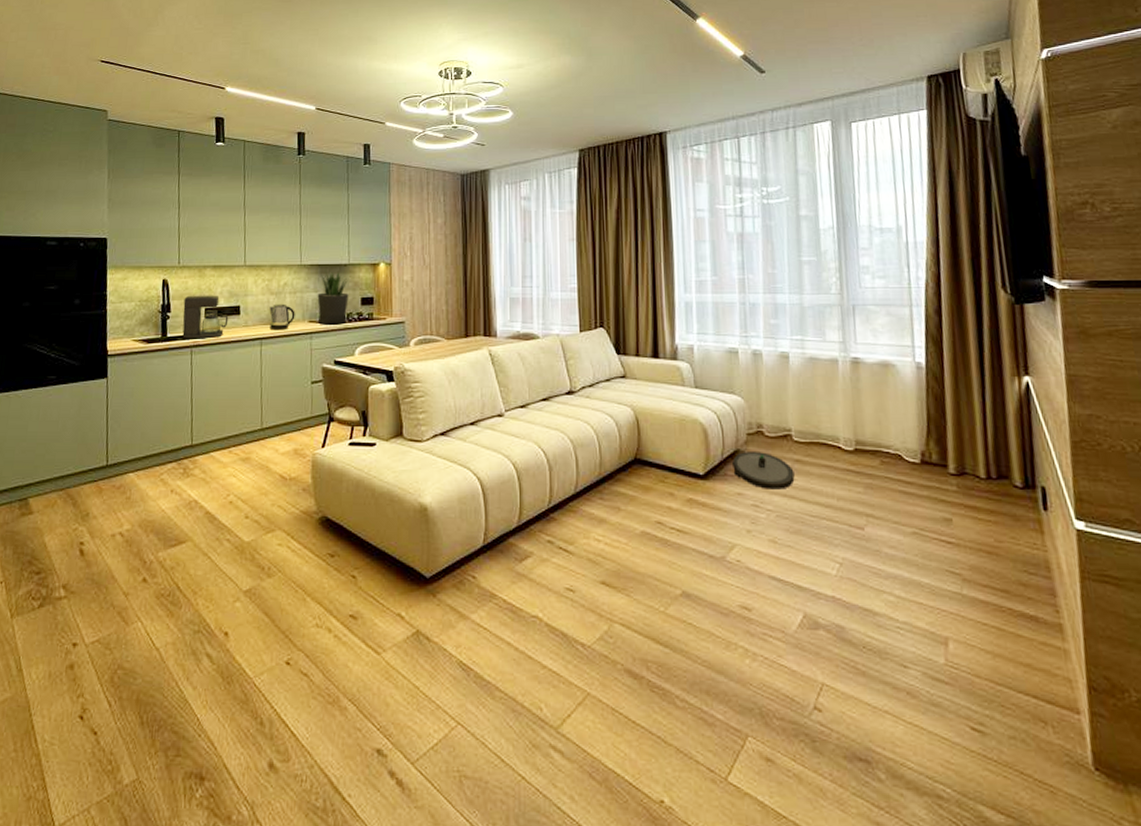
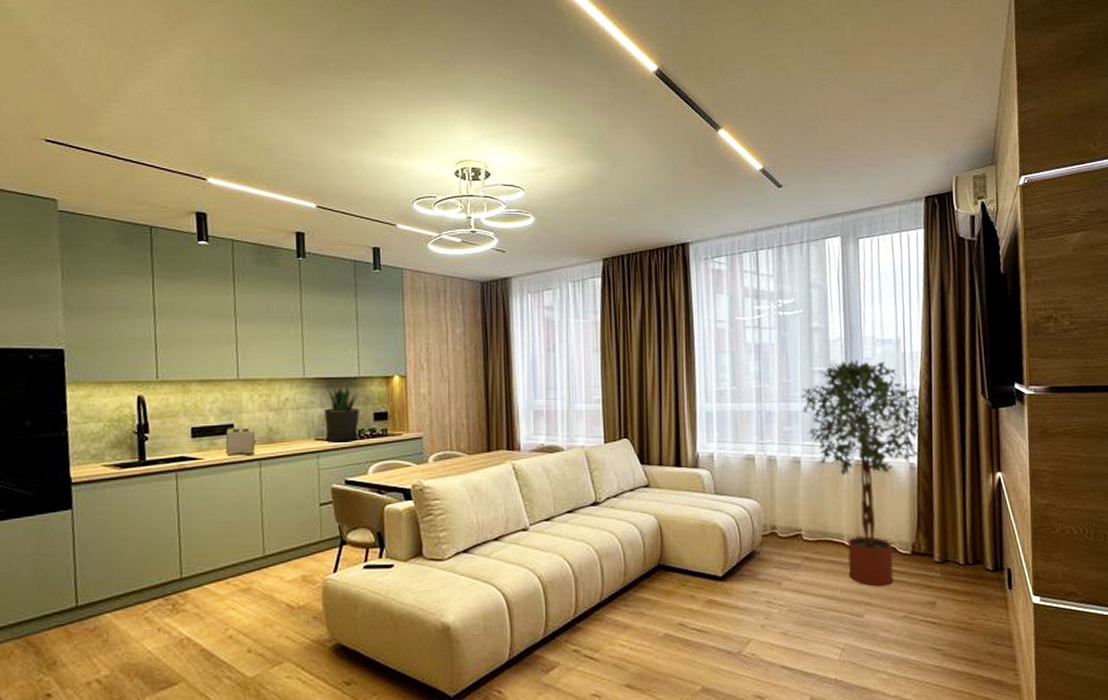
coffee maker: present [182,295,229,339] -> none [164,412,221,463]
toaster: none [232,309,258,335] -> present [225,427,256,456]
kettle: present [269,303,295,331] -> none [269,421,299,450]
robot vacuum: present [731,452,795,490] -> none [747,552,804,586]
potted tree: none [787,249,938,497] -> present [799,359,929,587]

